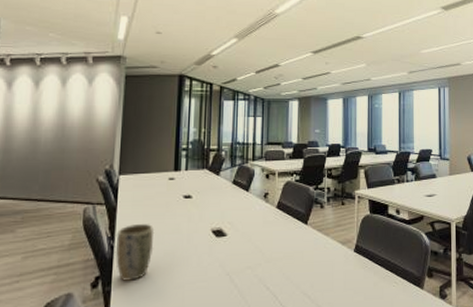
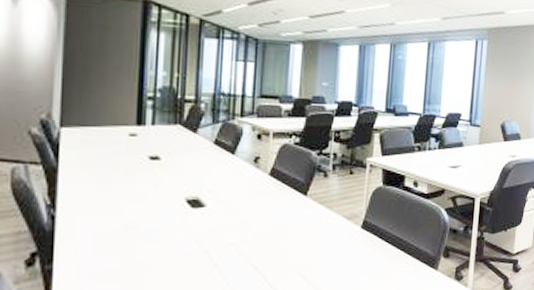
plant pot: present [115,224,155,281] -> none [57,190,110,258]

